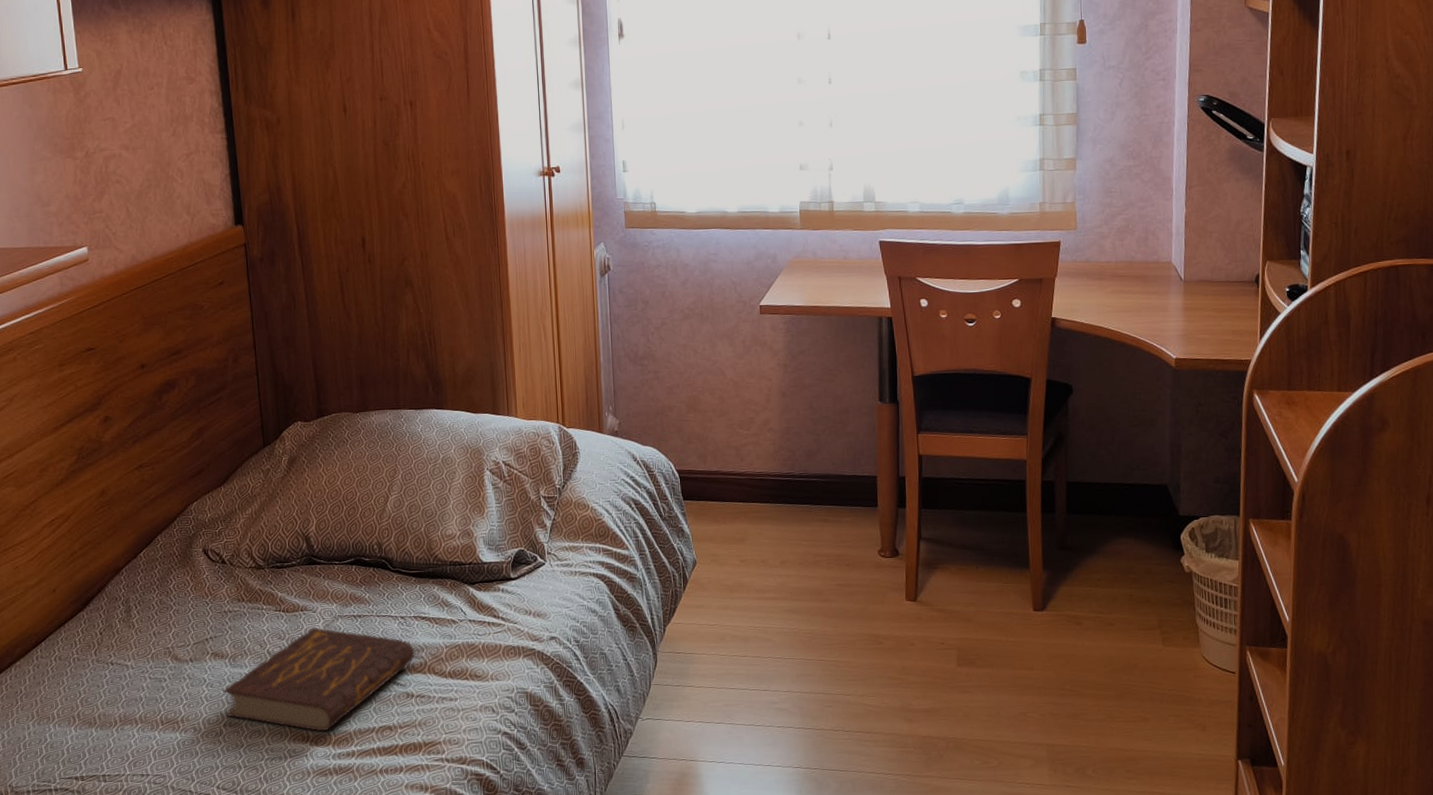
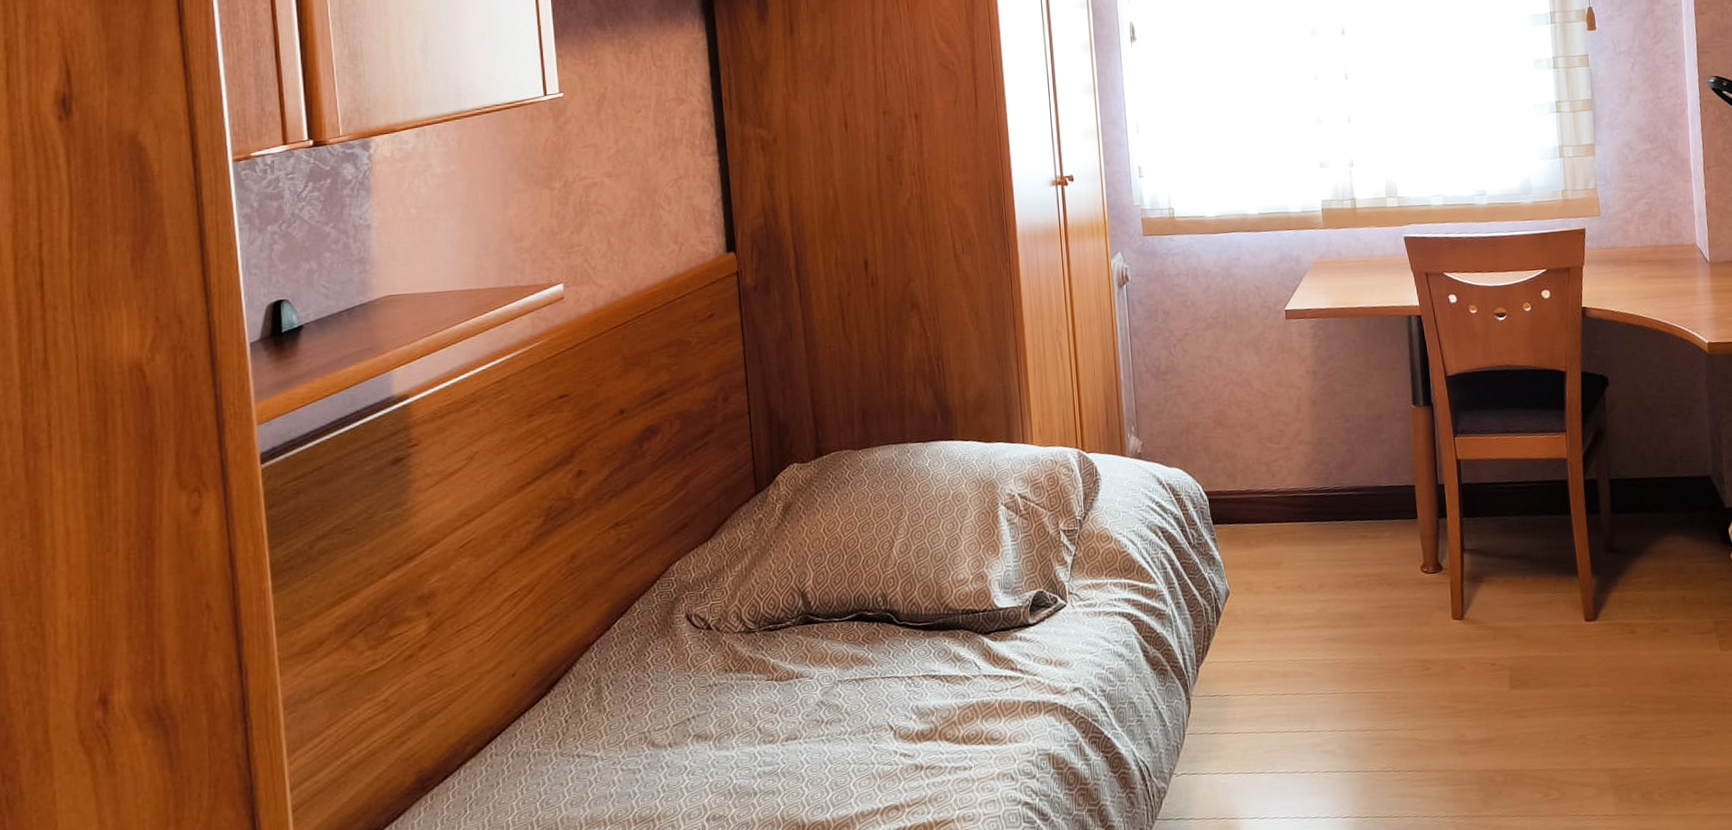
book: present [223,626,415,732] -> none [706,695,924,818]

